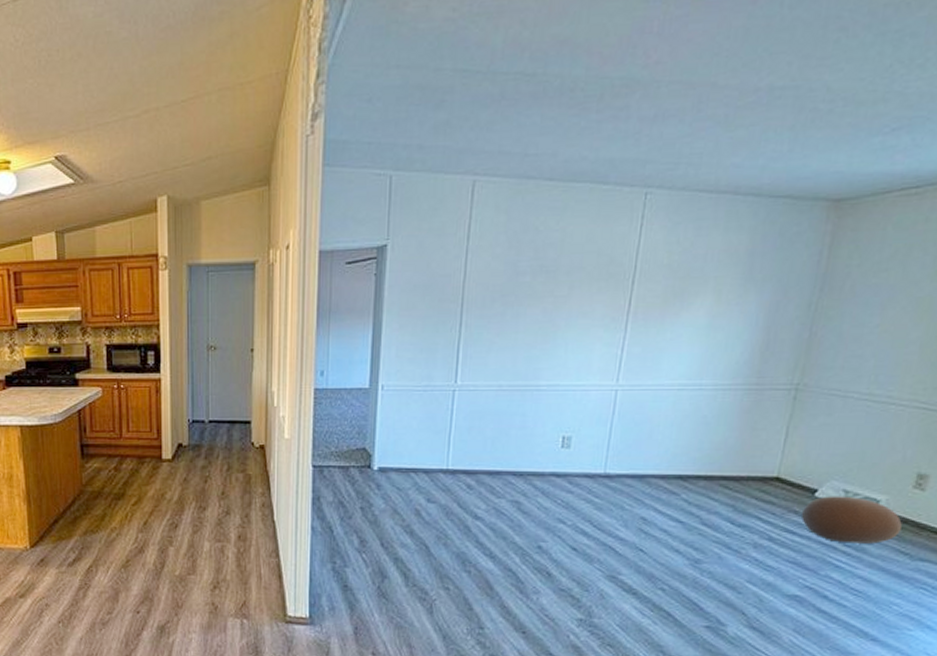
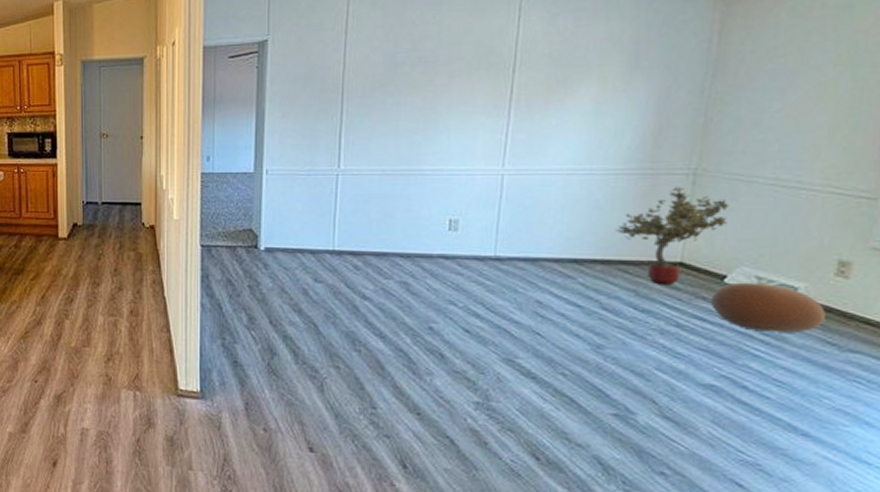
potted tree: none [719,401,826,500] -> present [615,186,730,285]

